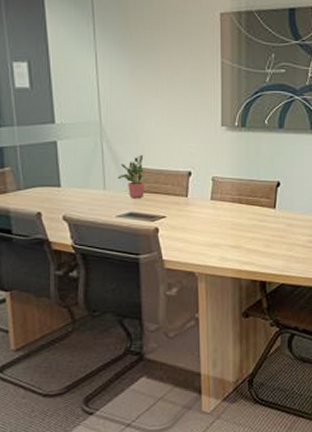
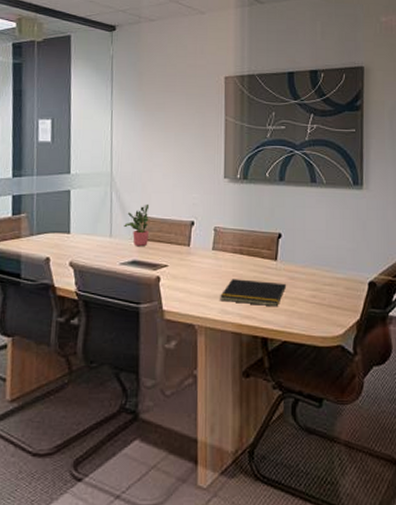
notepad: none [219,227,285,253] -> present [220,279,287,307]

